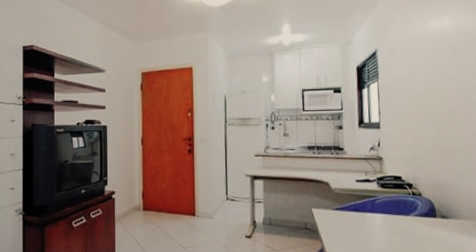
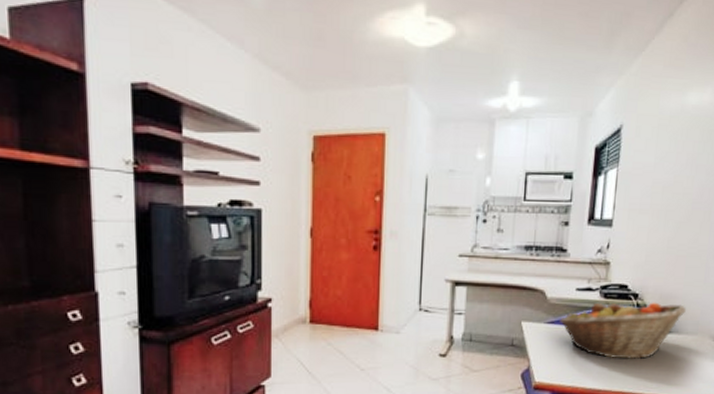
fruit basket: none [344,190,460,242] -> present [558,301,687,359]

